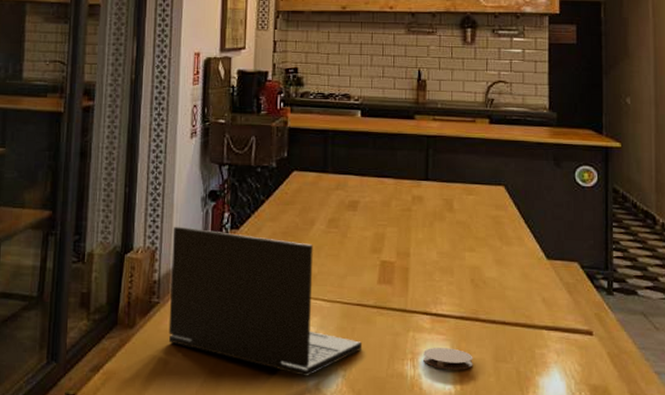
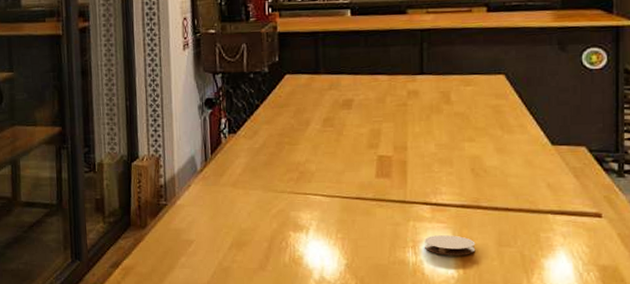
laptop: present [168,226,363,376] -> none [174,134,364,266]

